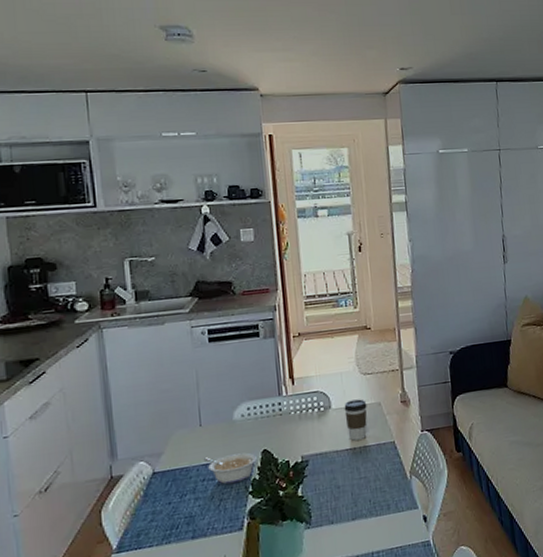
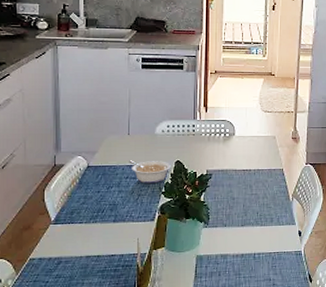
coffee cup: present [344,399,367,441] -> none [245,131,264,164]

